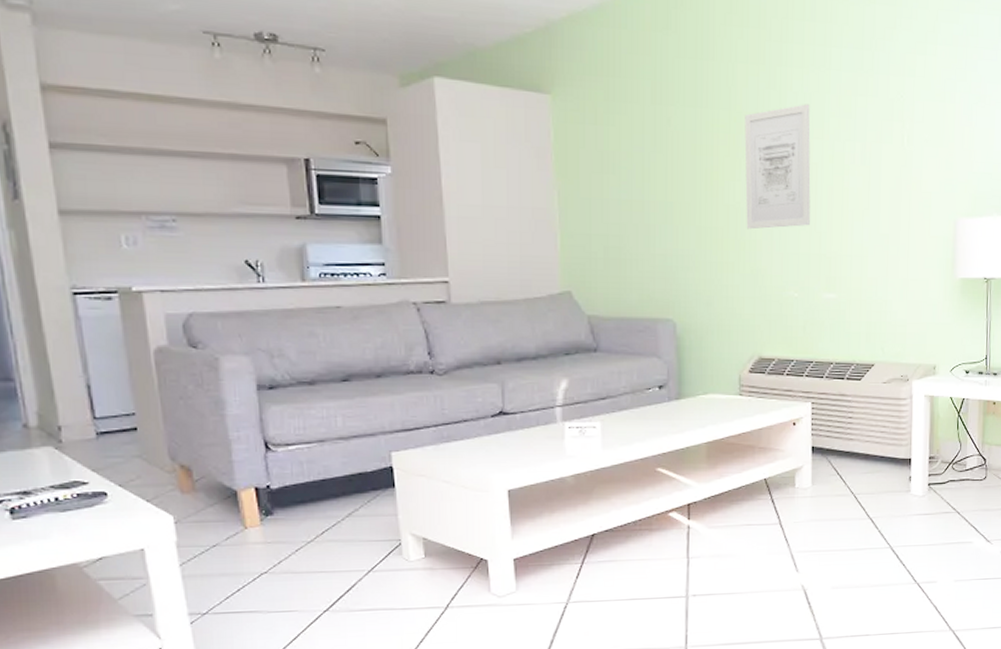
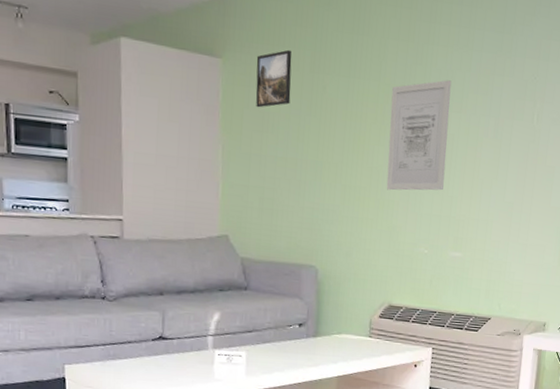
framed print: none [590,80,631,147] -> present [255,49,292,108]

